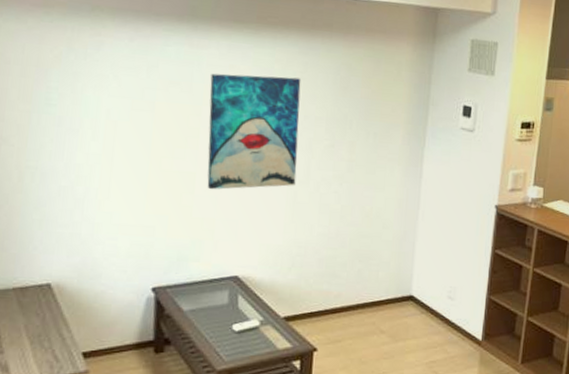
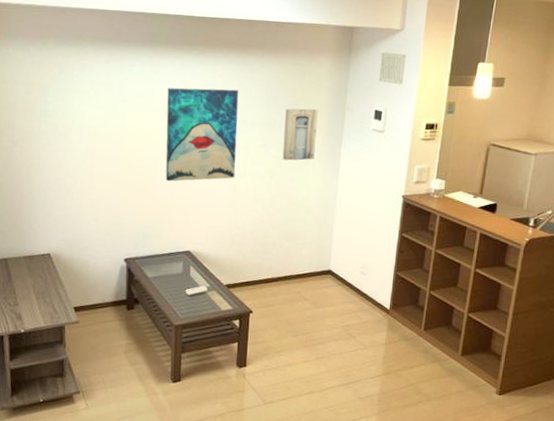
wall art: none [354,101,397,165] -> present [282,108,318,161]

